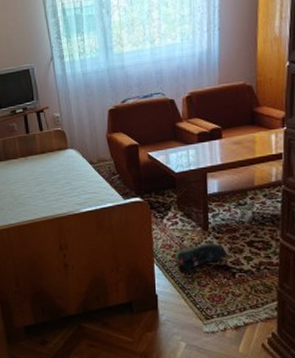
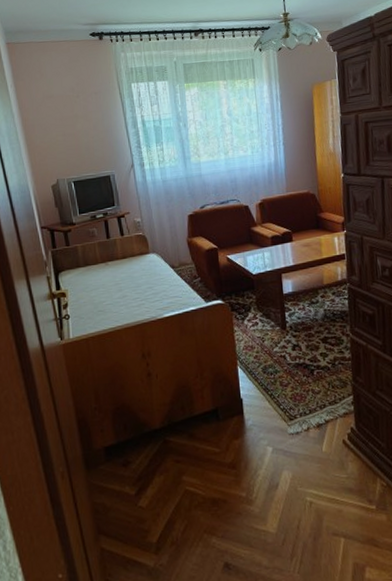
shoe: present [175,242,227,269] -> none [257,341,305,370]

